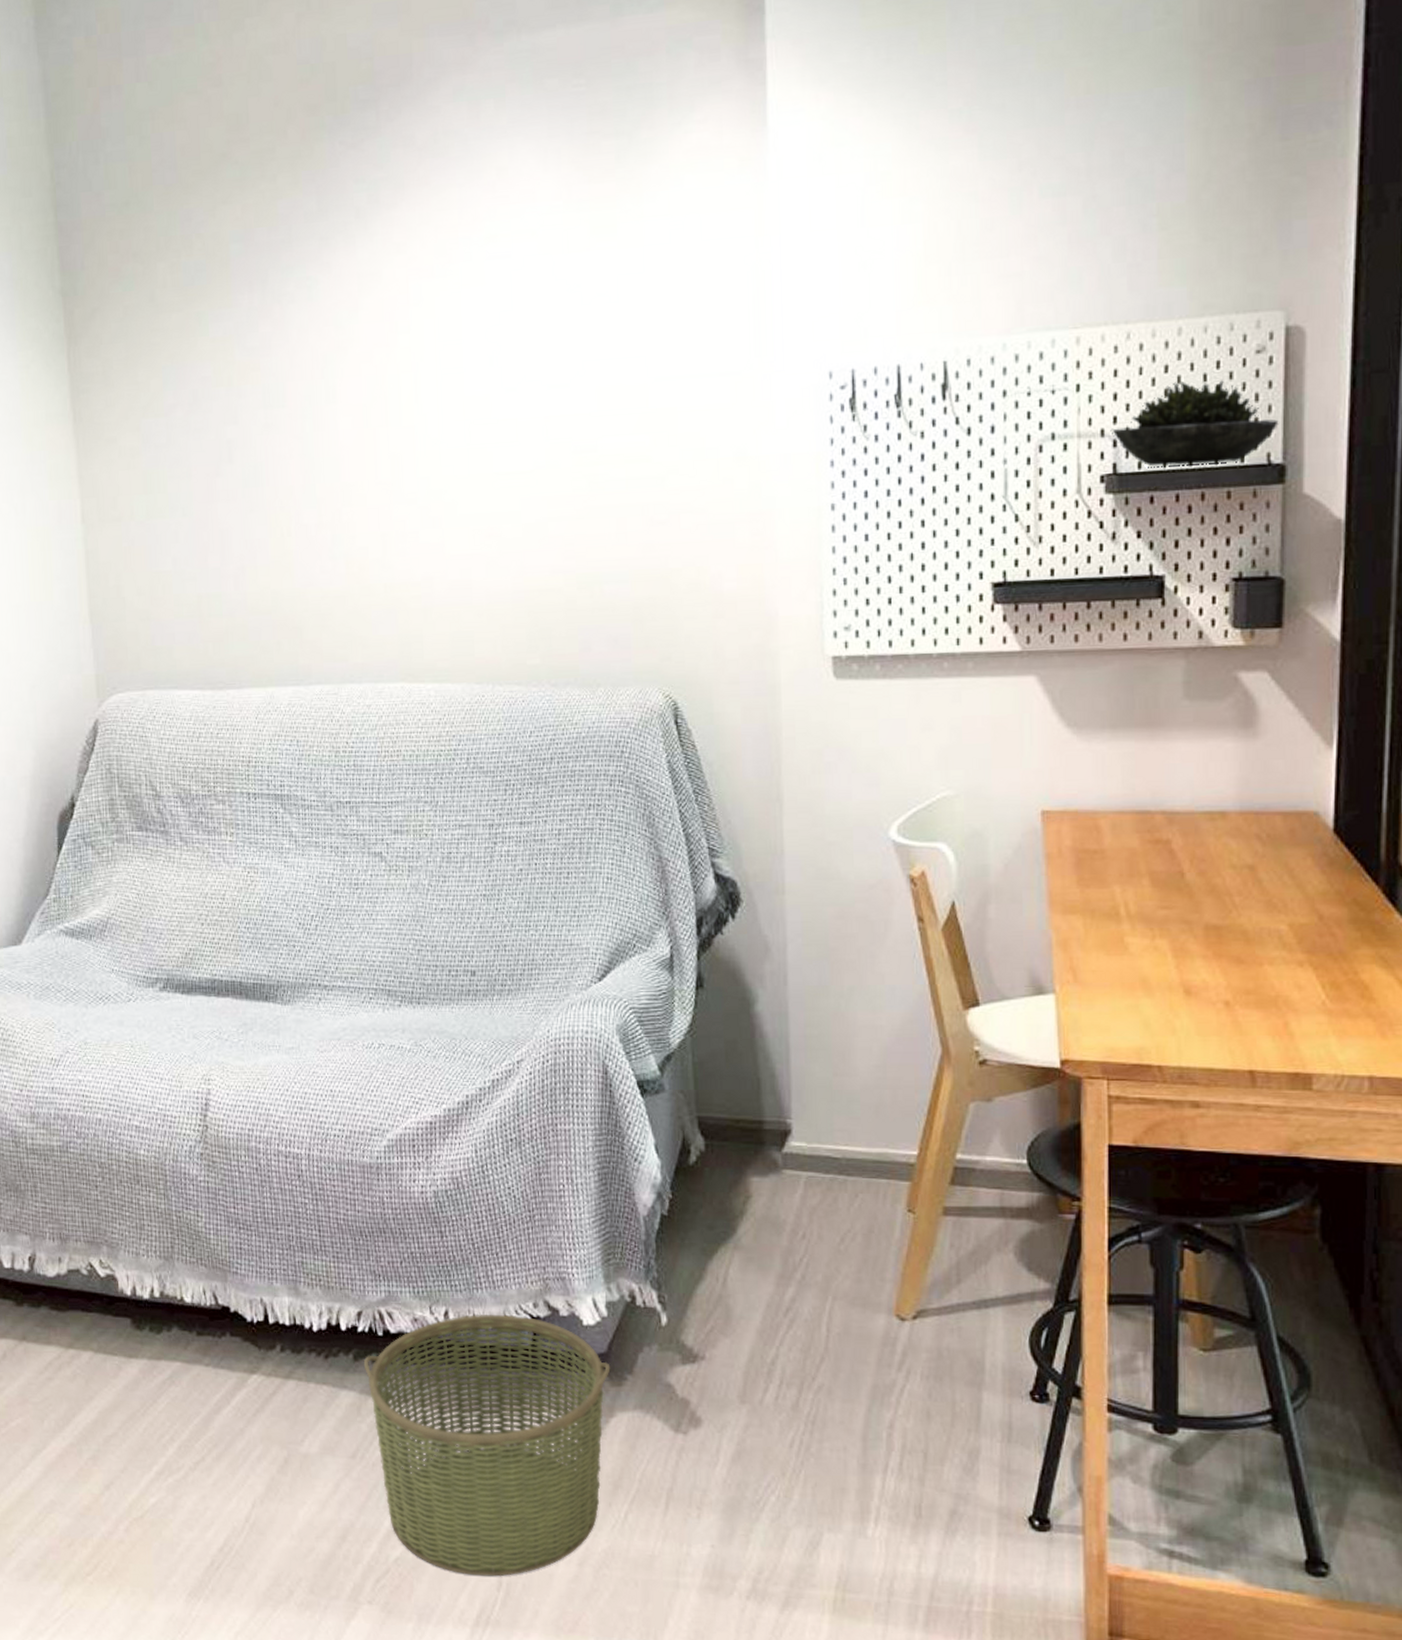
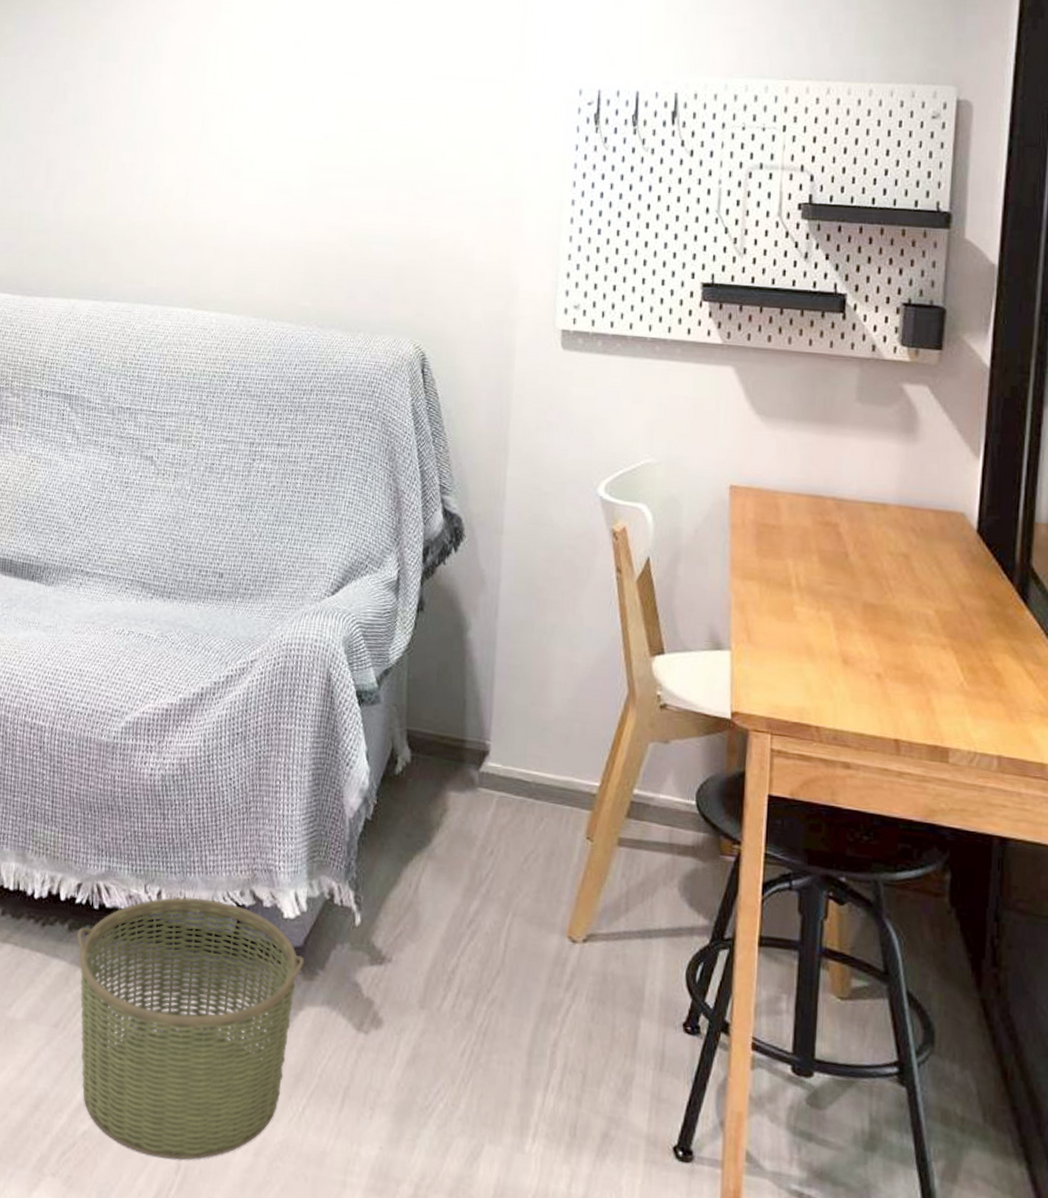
succulent plant: present [1110,379,1279,467] -> none [809,134,948,207]

